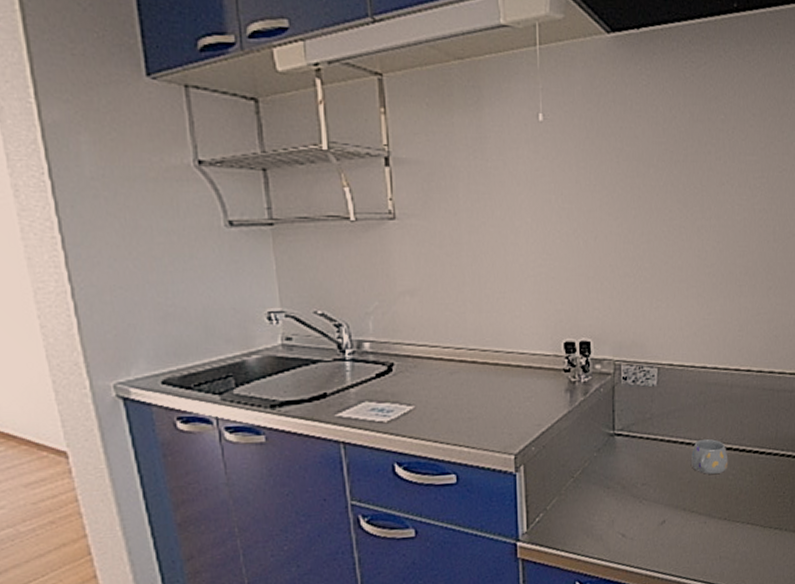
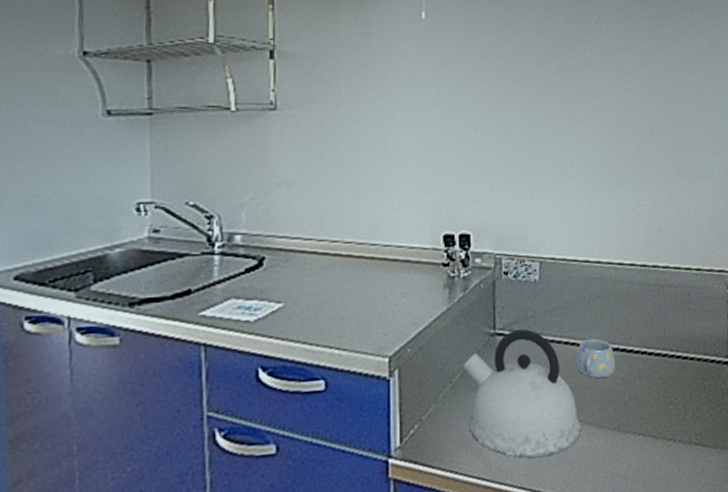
kettle: none [584,430,694,543] -> present [463,329,581,458]

